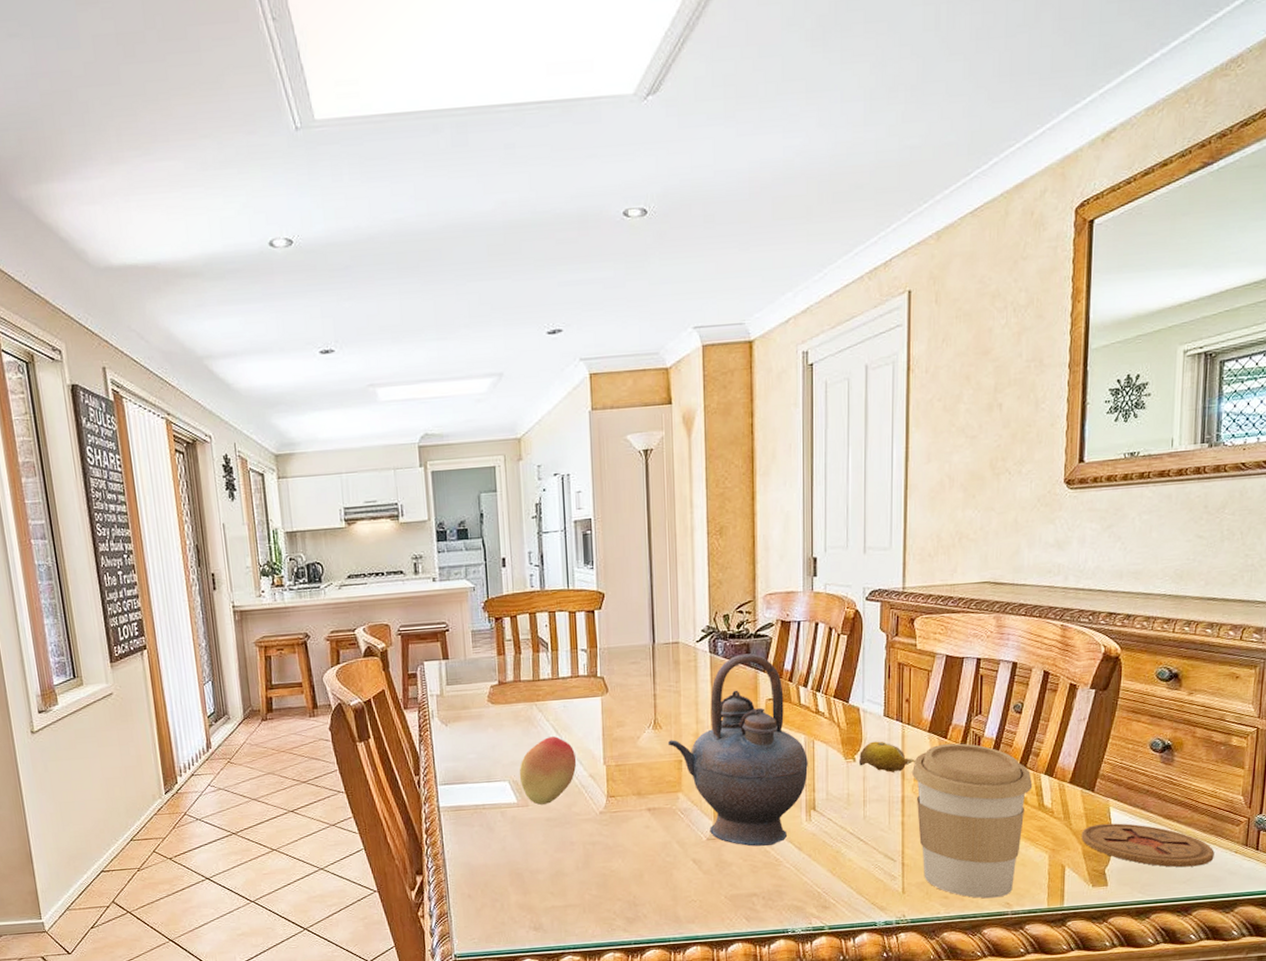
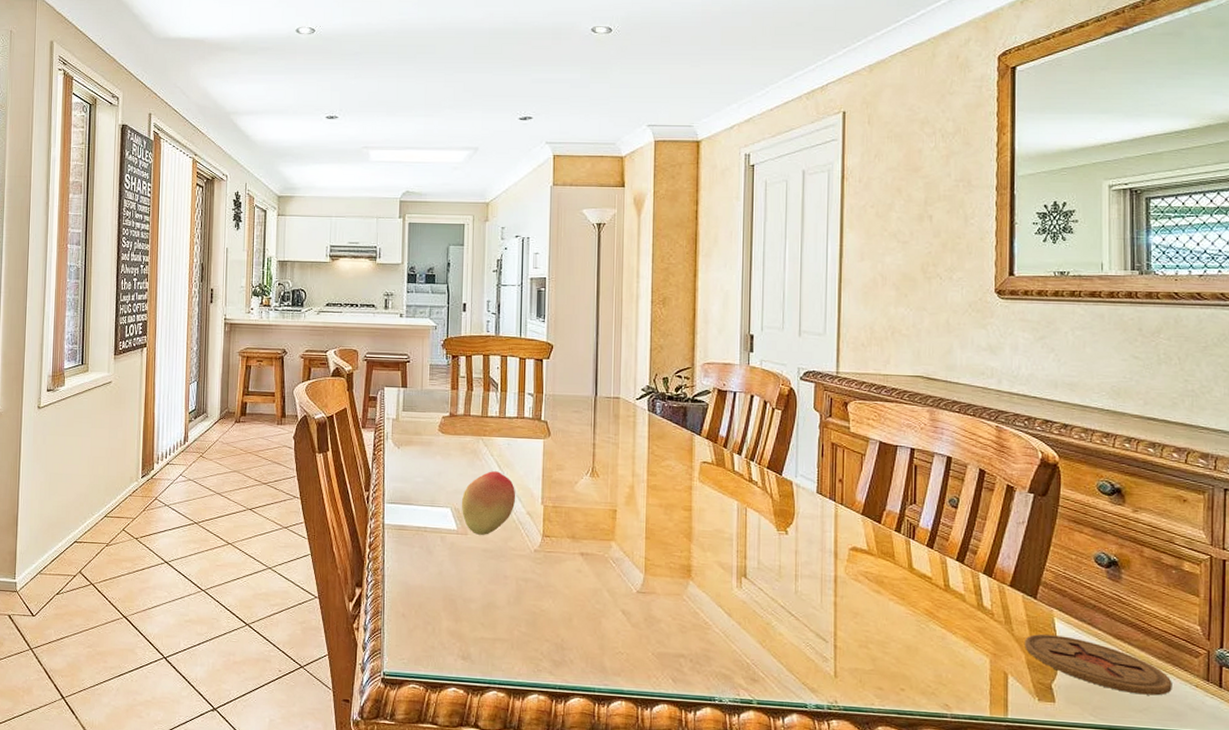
teapot: present [667,653,808,847] -> none [603,416,740,607]
fruit: present [860,741,915,773] -> none [792,516,848,551]
coffee cup: present [911,743,1033,899] -> none [844,529,971,697]

